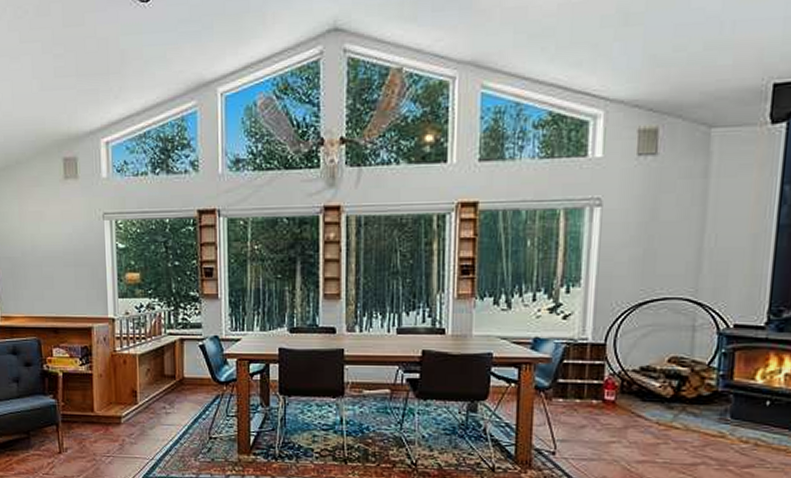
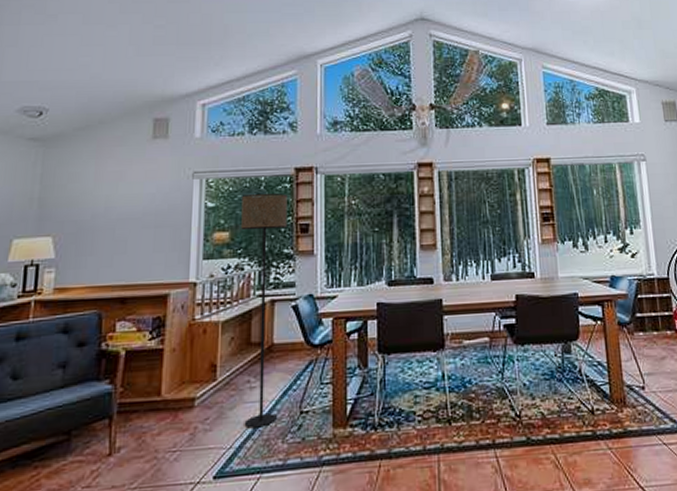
floor lamp: none [149,235,192,447] -> present [241,193,287,429]

